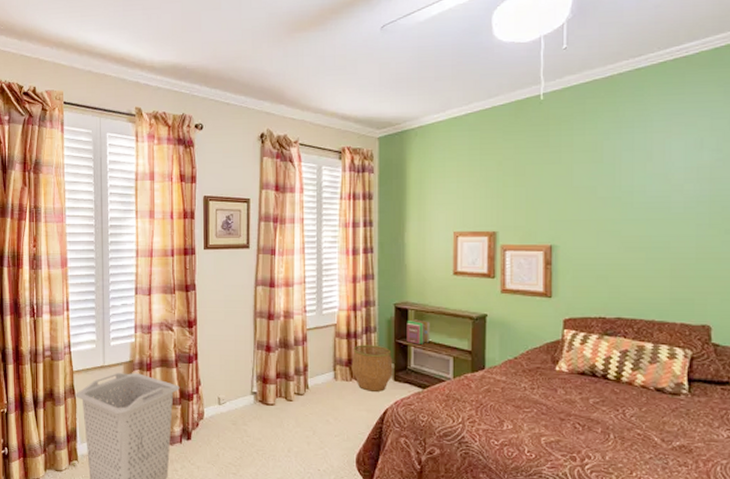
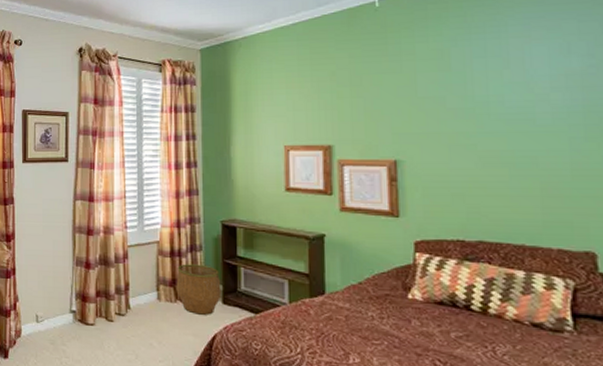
books: present [406,319,430,344] -> none [235,238,262,265]

